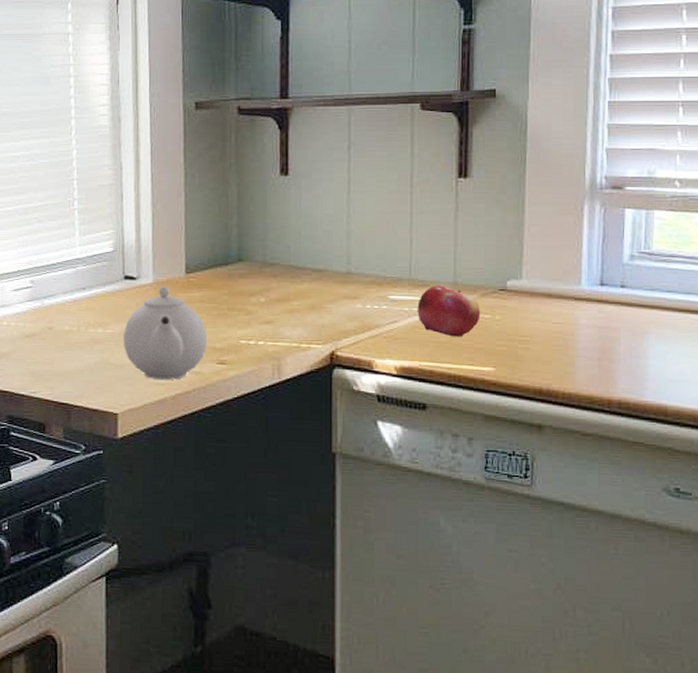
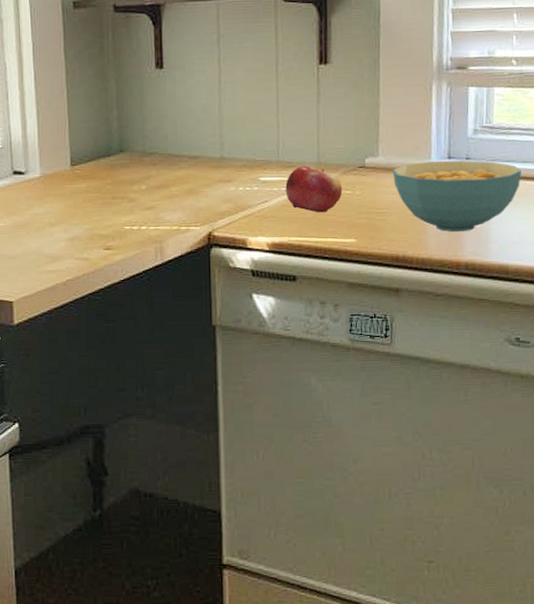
teapot: present [123,285,207,381] -> none [15,178,93,268]
cereal bowl: none [536,287,684,367] -> present [392,160,522,233]

